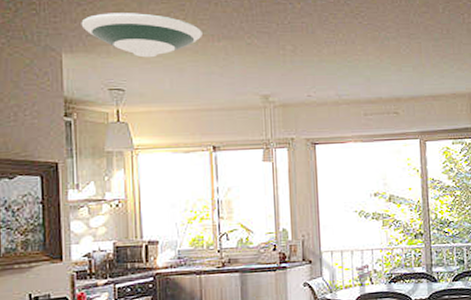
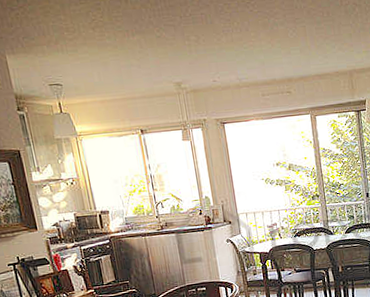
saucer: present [81,13,202,58] -> none [16,14,119,55]

